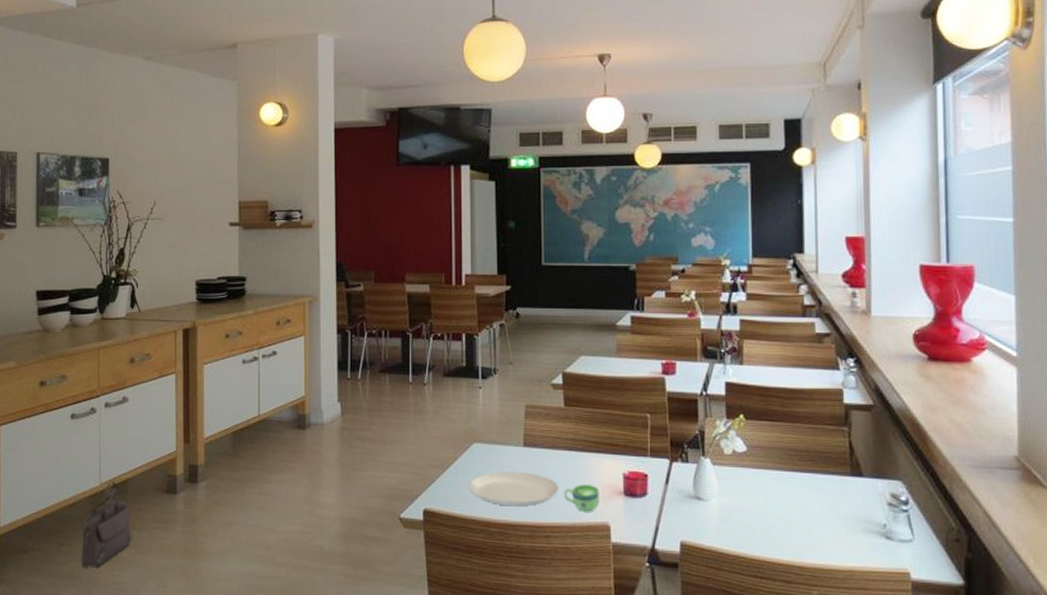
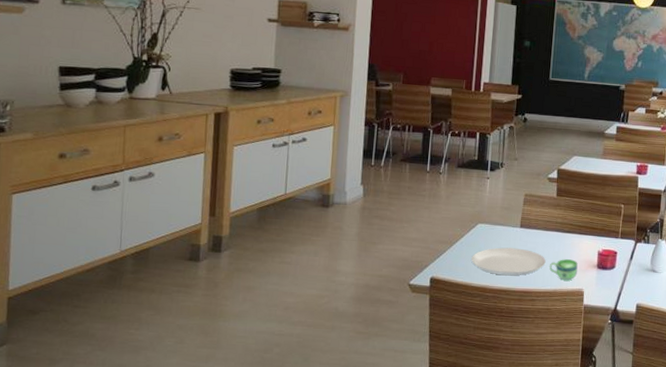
handbag: present [82,481,133,568] -> none [97,249,153,327]

